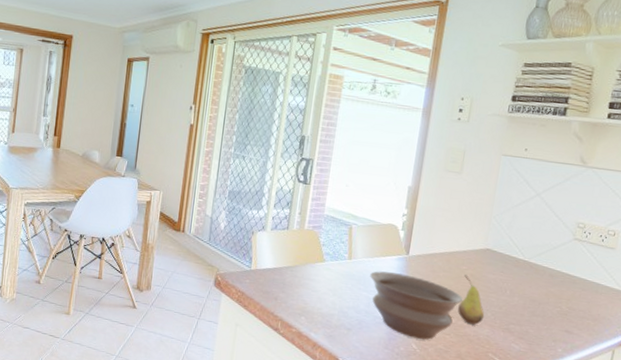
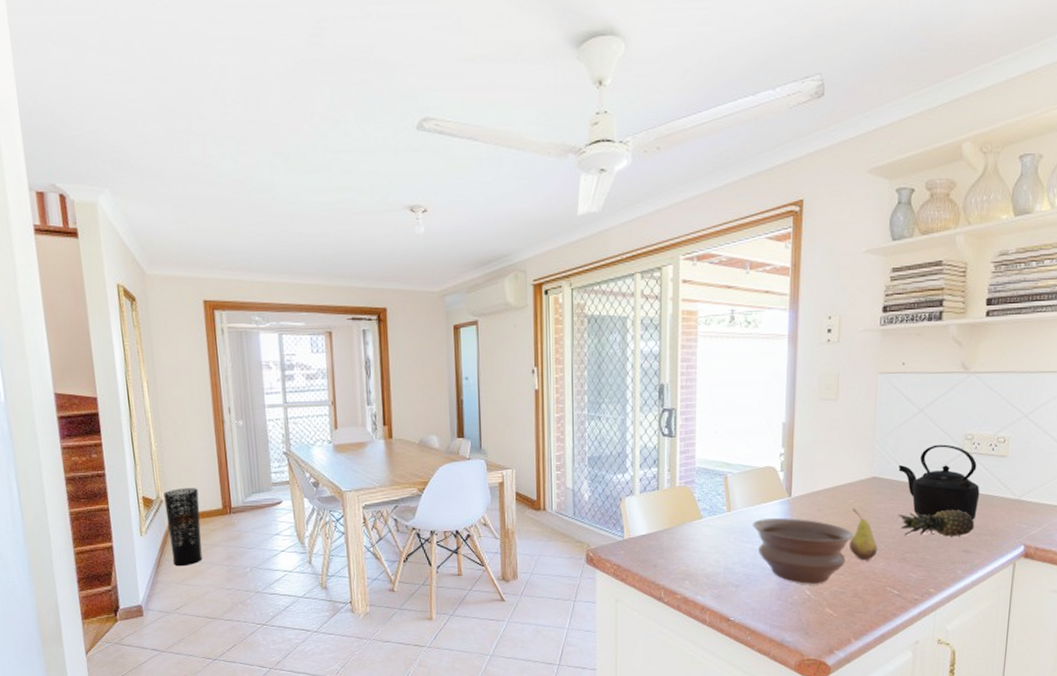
fruit: none [507,287,579,317] -> present [898,510,975,537]
kettle: none [511,228,587,303] -> present [898,444,980,520]

